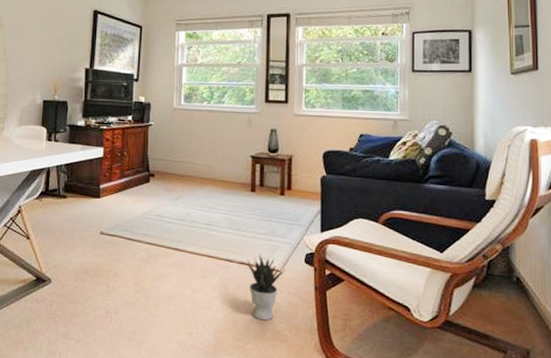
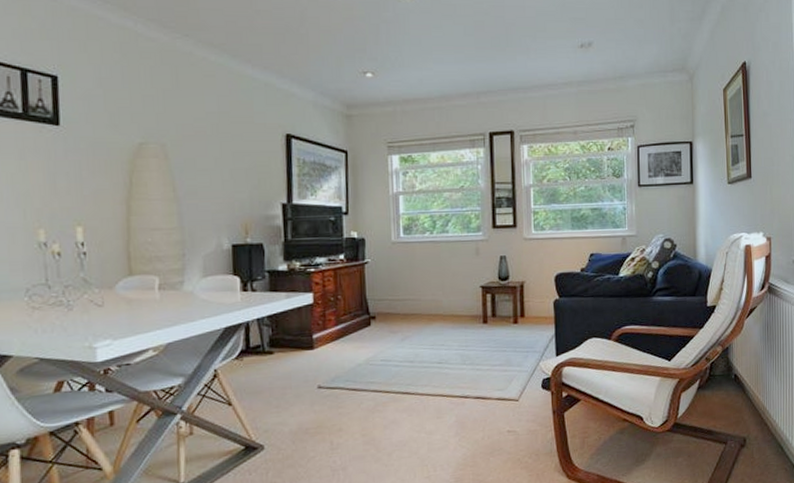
potted plant: present [246,254,286,321] -> none [482,386,523,452]

